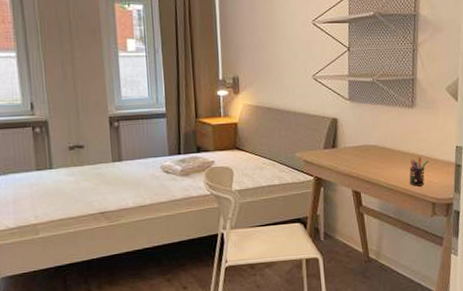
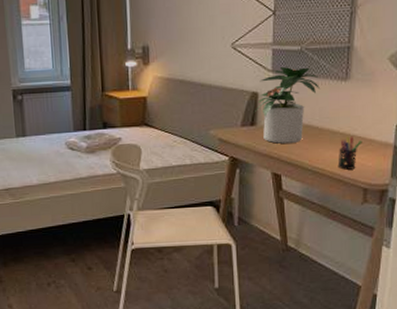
potted plant: none [334,95,390,165] -> present [253,66,320,144]

